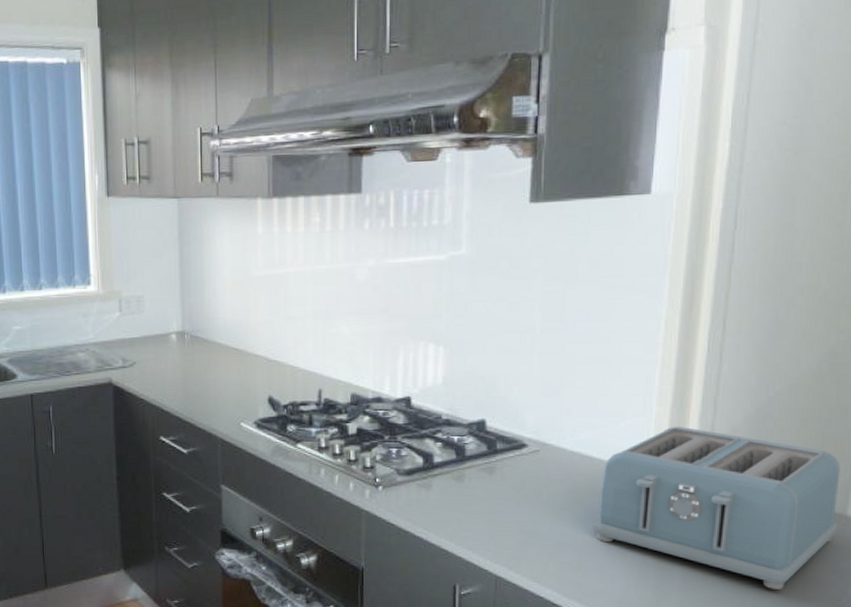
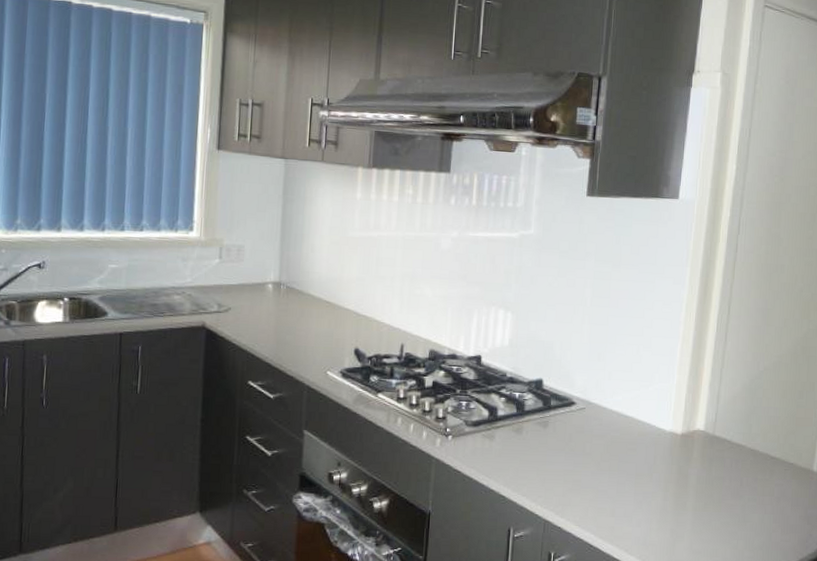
toaster: present [593,426,841,589] -> none [625,391,809,532]

